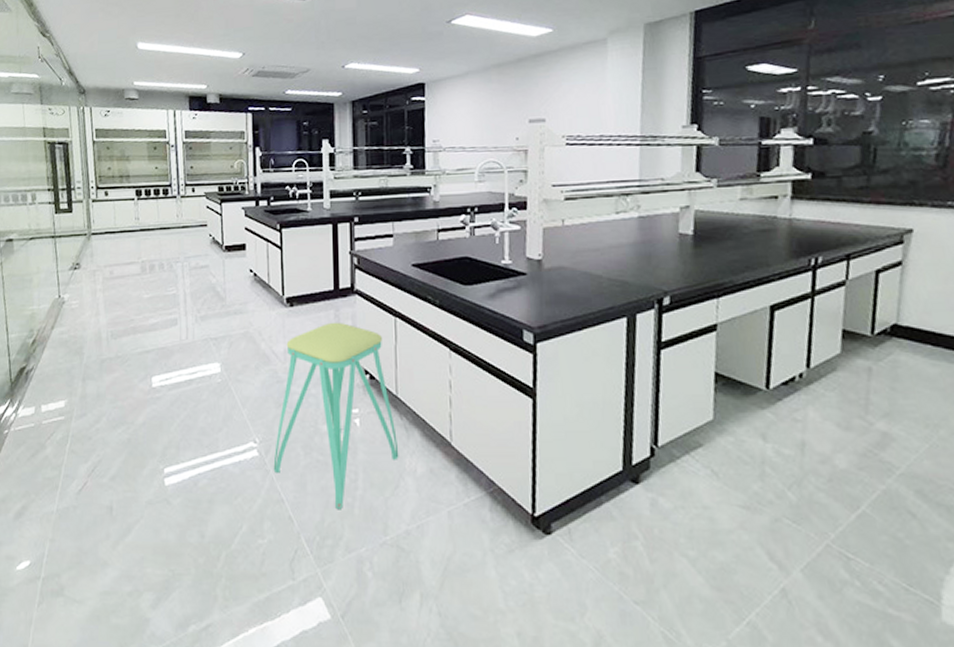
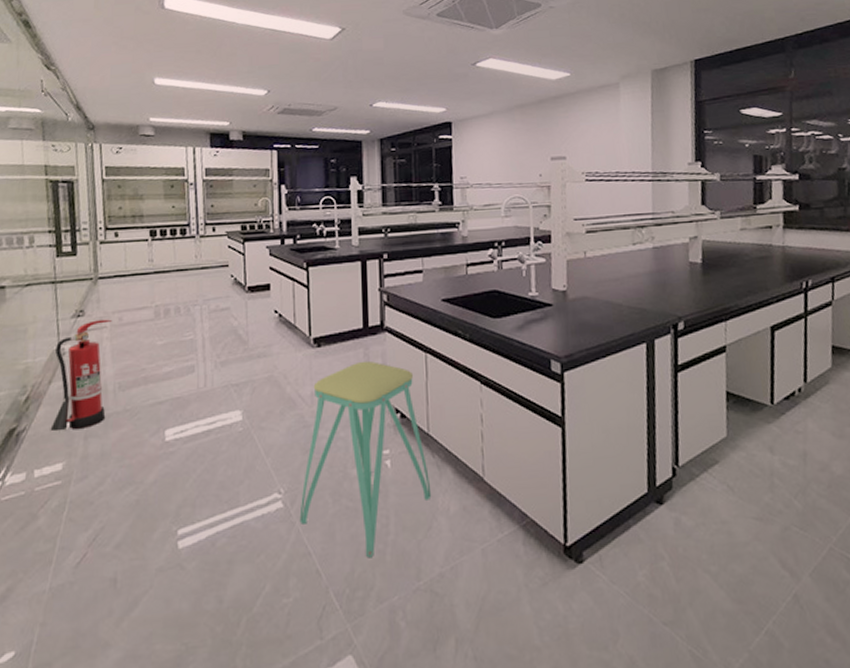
fire extinguisher: none [54,272,105,372] -> present [50,319,113,432]

